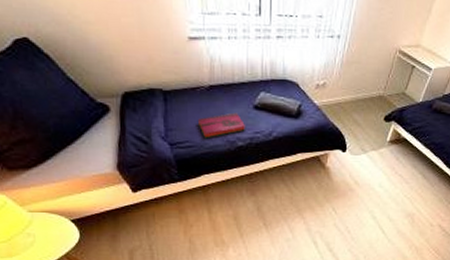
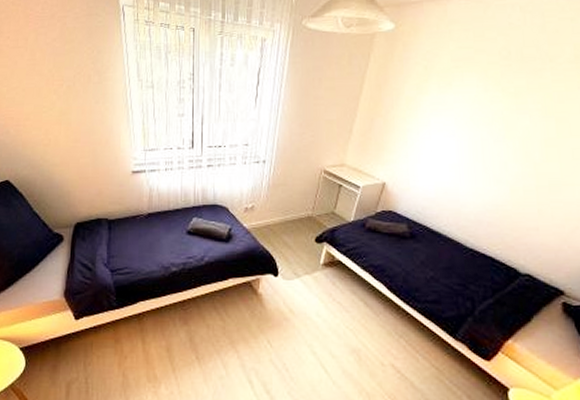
hardback book: present [197,112,245,138] -> none [136,238,179,264]

